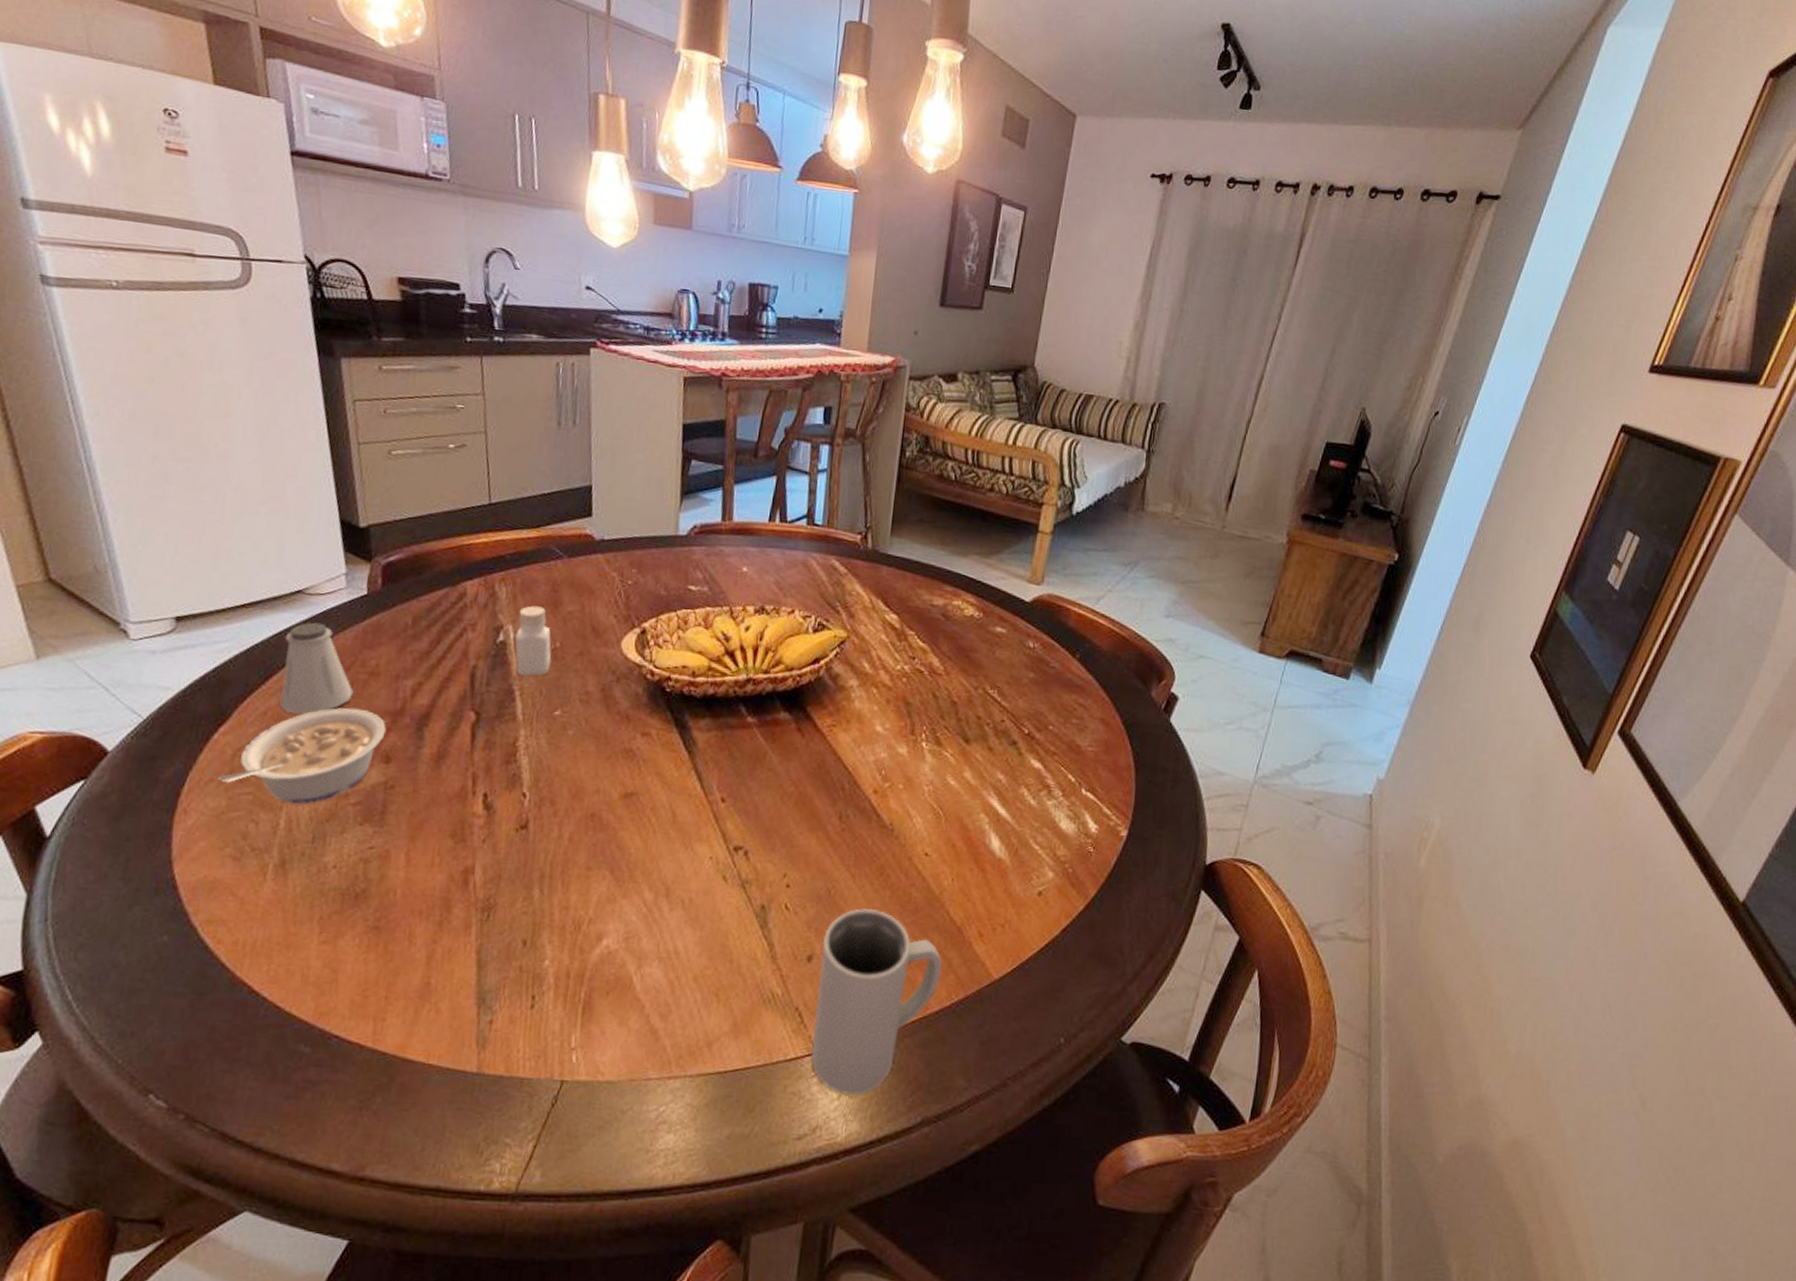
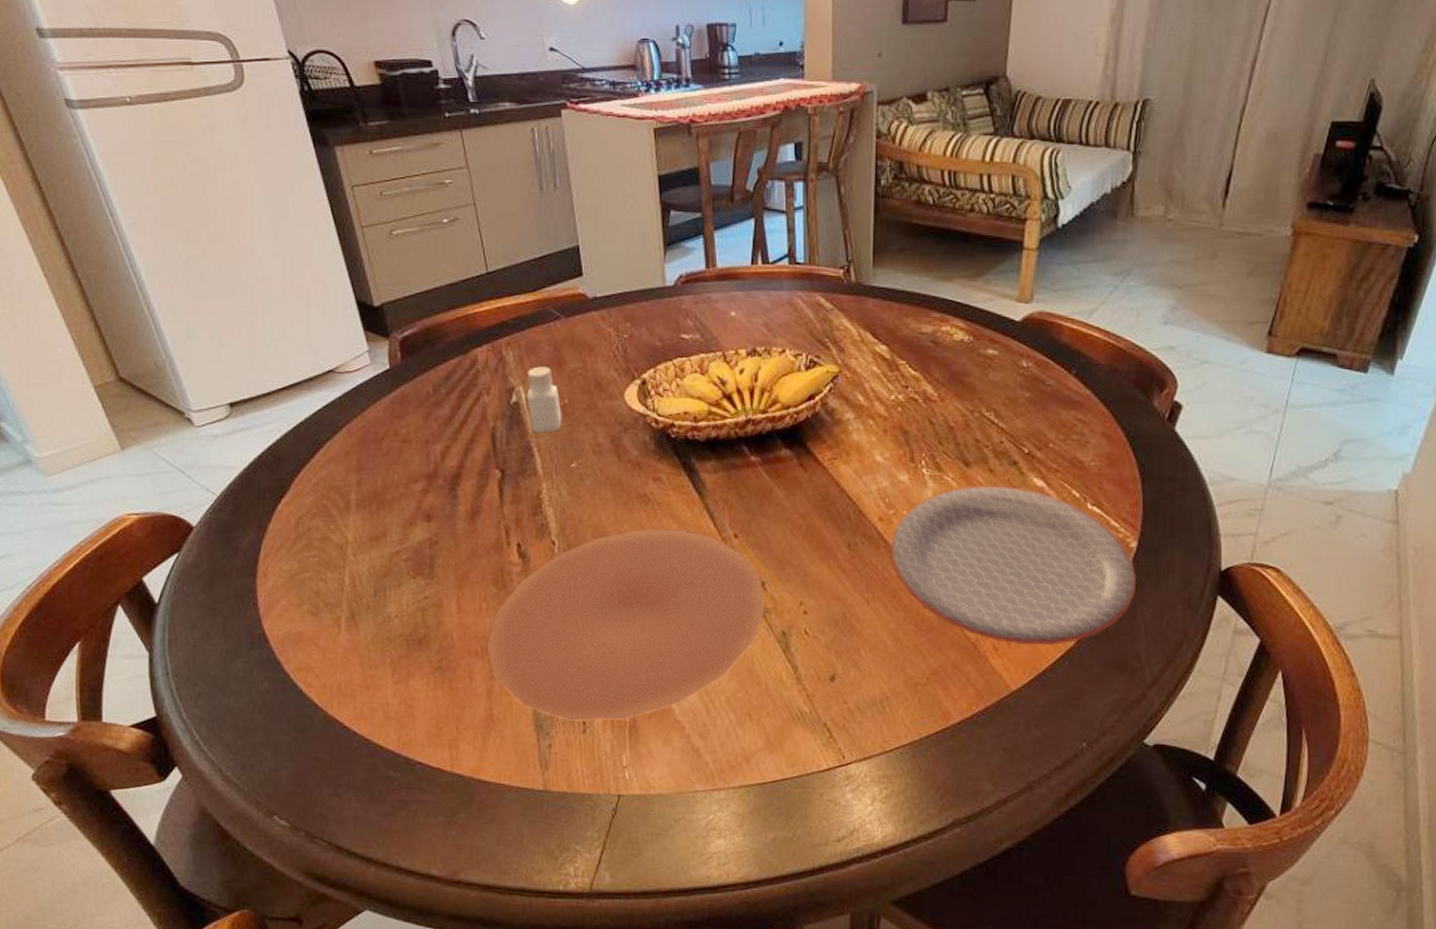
legume: present [217,708,386,805] -> none [286,473,424,563]
saltshaker: present [280,622,353,715] -> none [324,398,390,483]
plate: none [433,786,747,997] -> present [487,528,766,722]
mug: present [810,908,943,1095] -> none [841,629,961,801]
plate: none [882,763,1125,934] -> present [891,486,1137,646]

